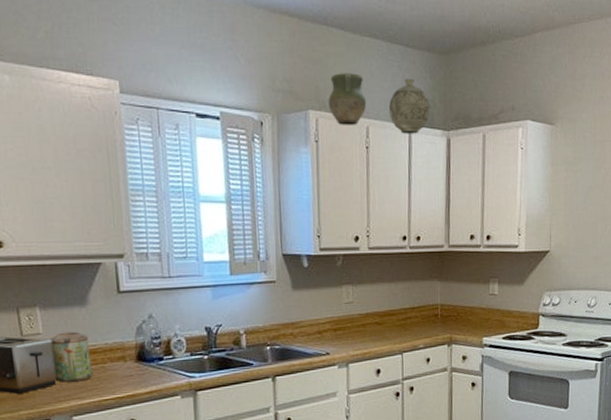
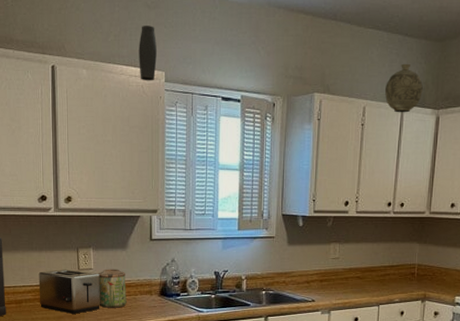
vase: none [80,21,107,92] -> present [139,25,157,81]
ceramic jug: present [328,73,367,125] -> none [331,60,365,105]

